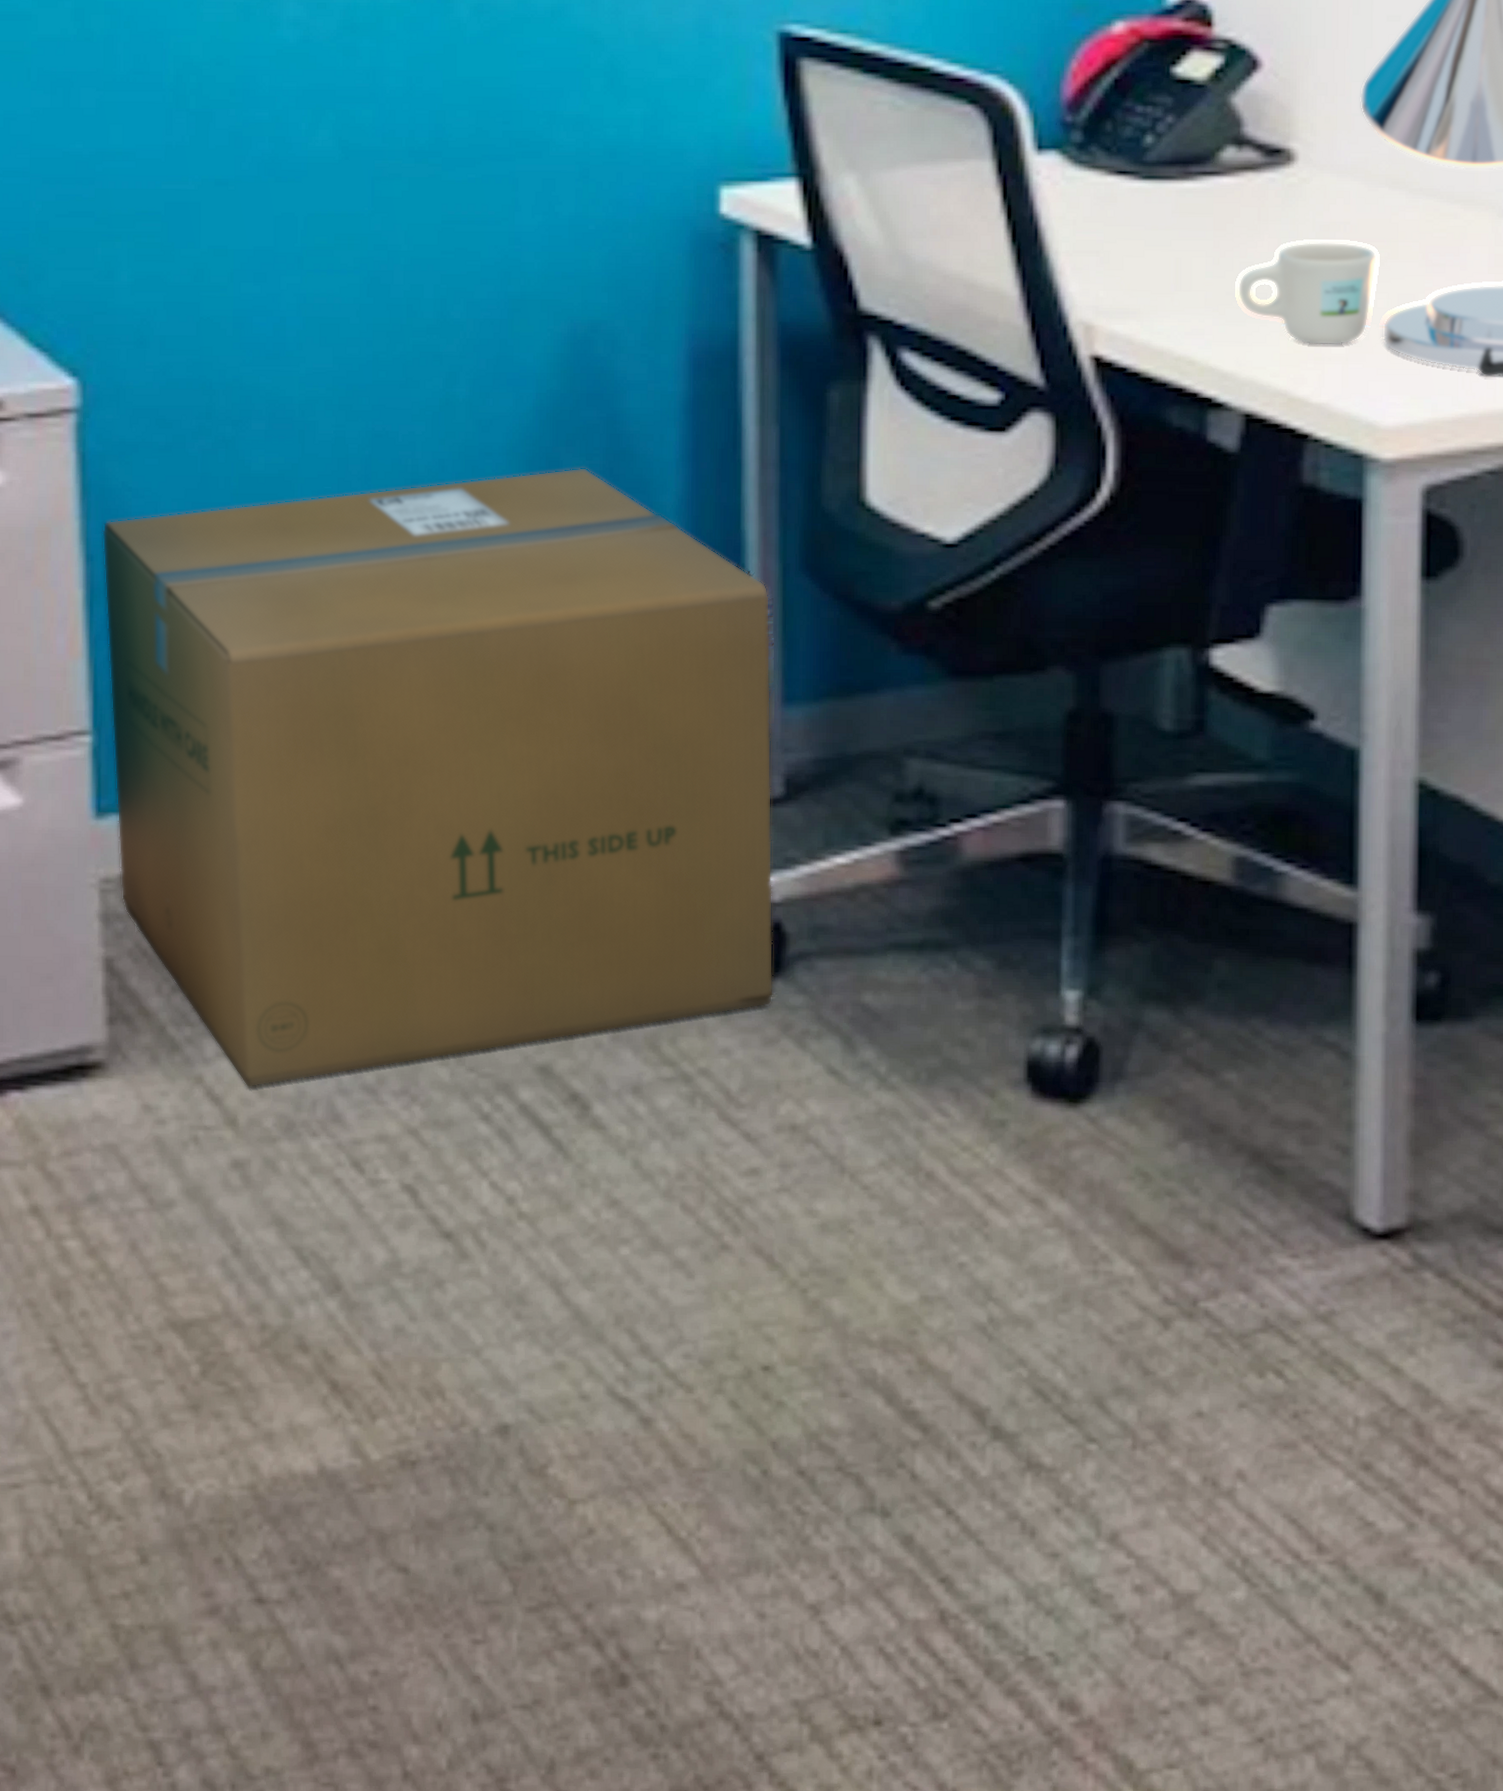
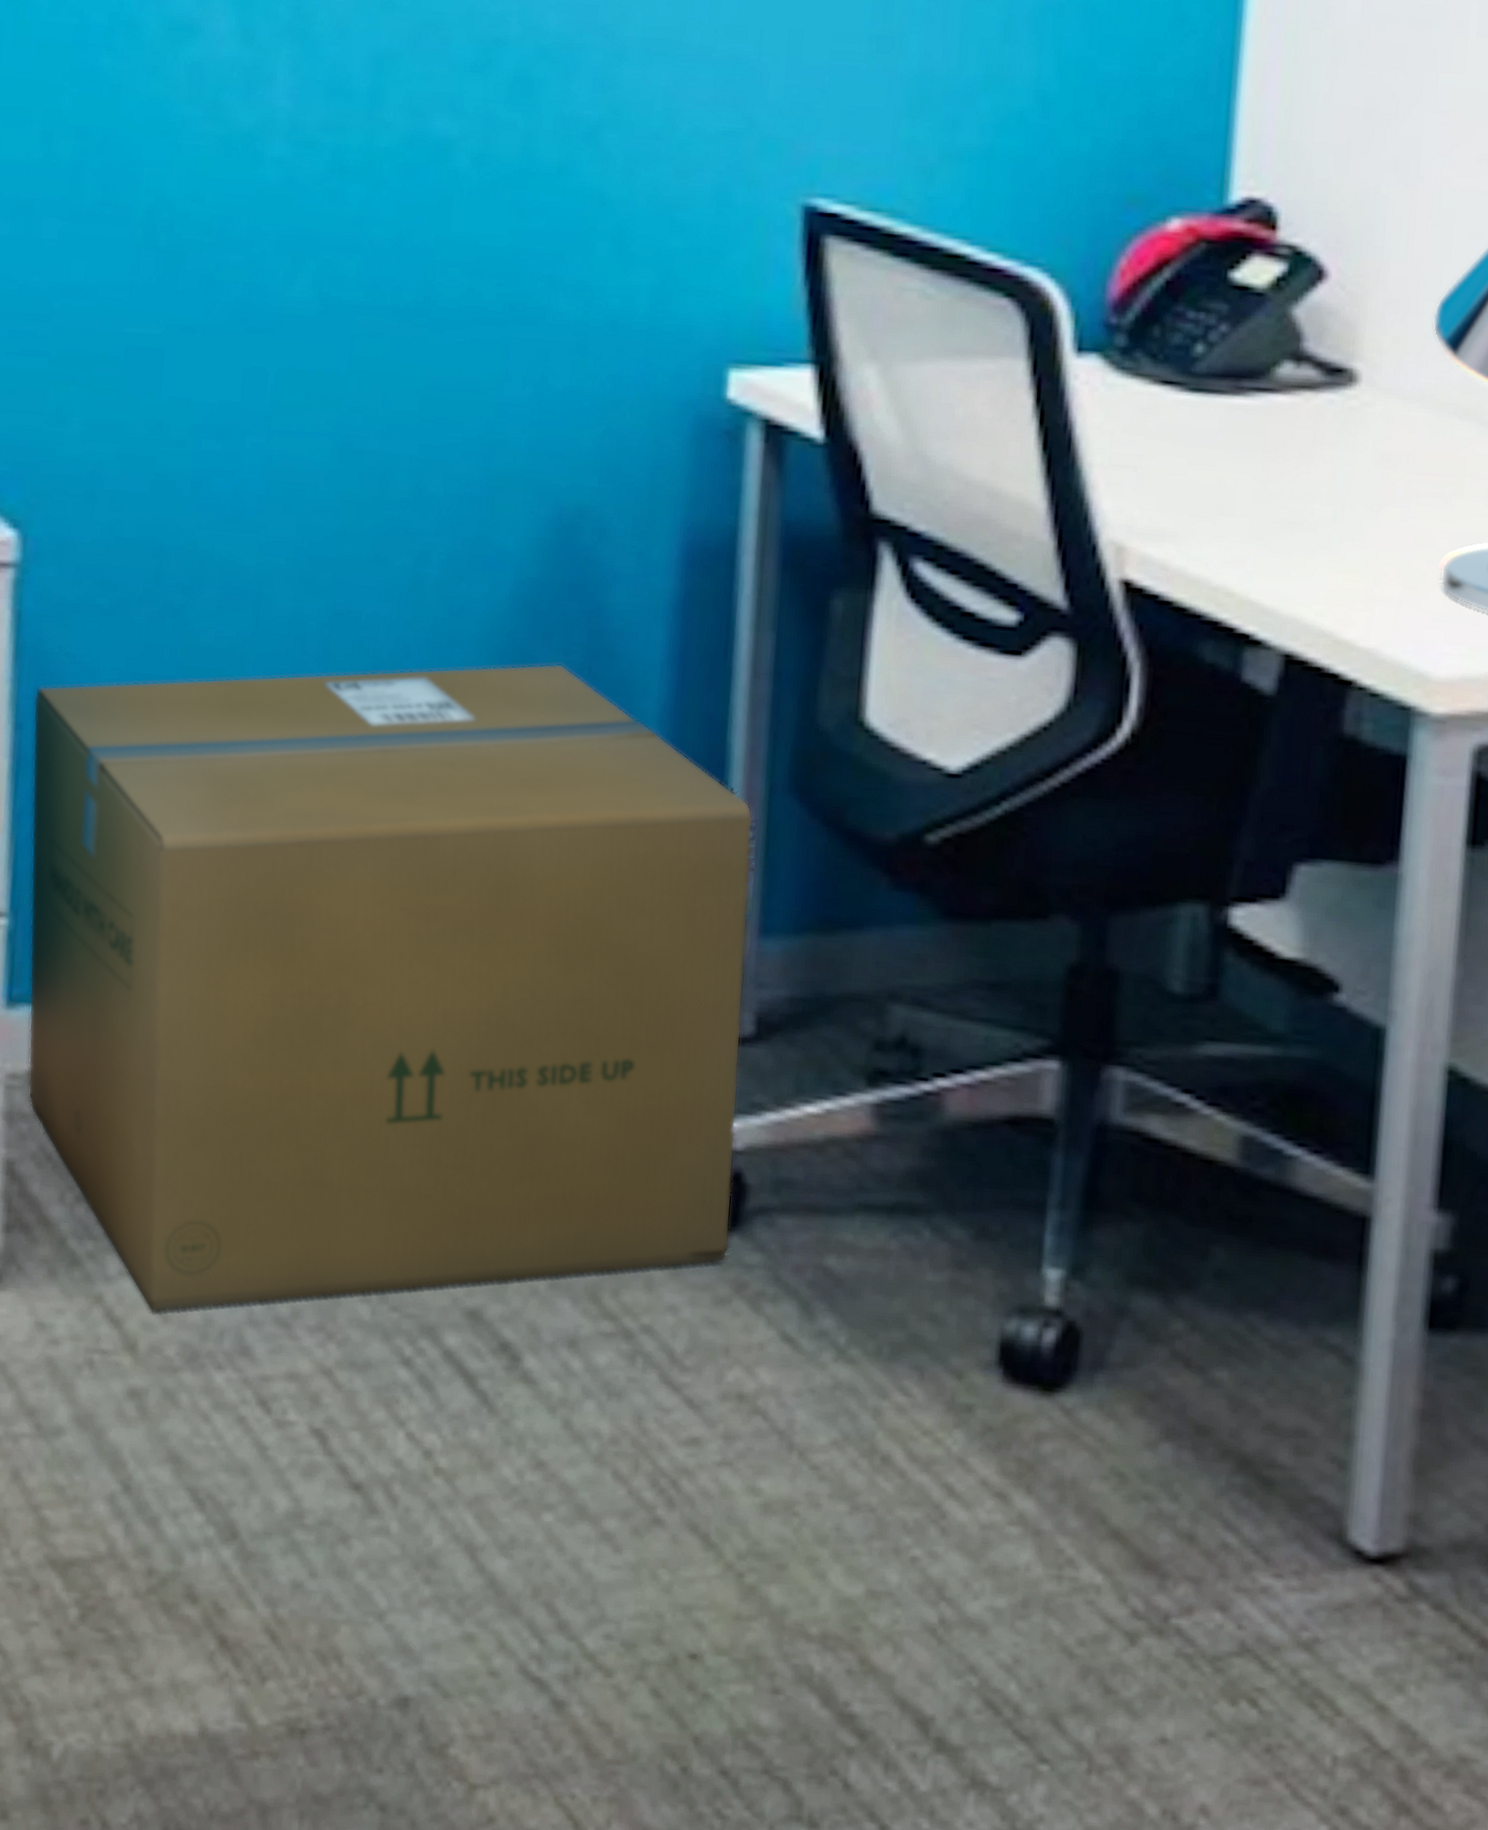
mug: present [1237,242,1378,345] -> none [1285,471,1441,586]

